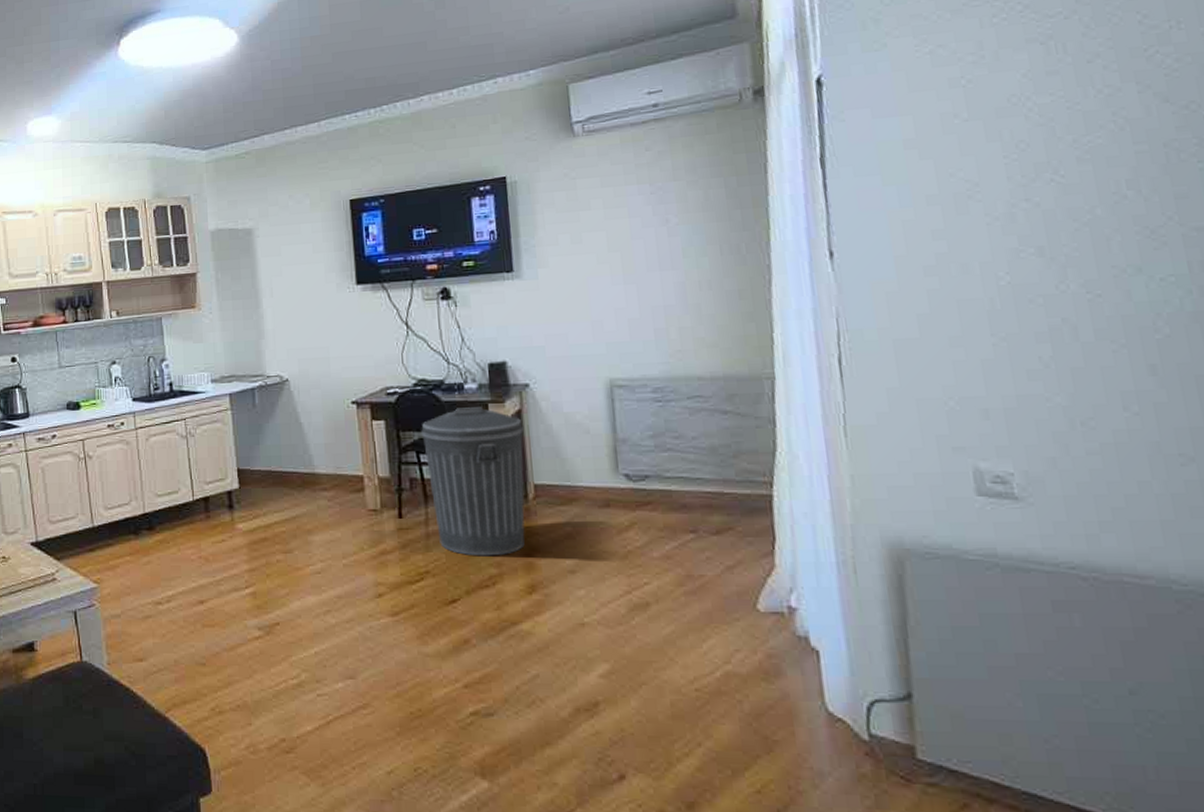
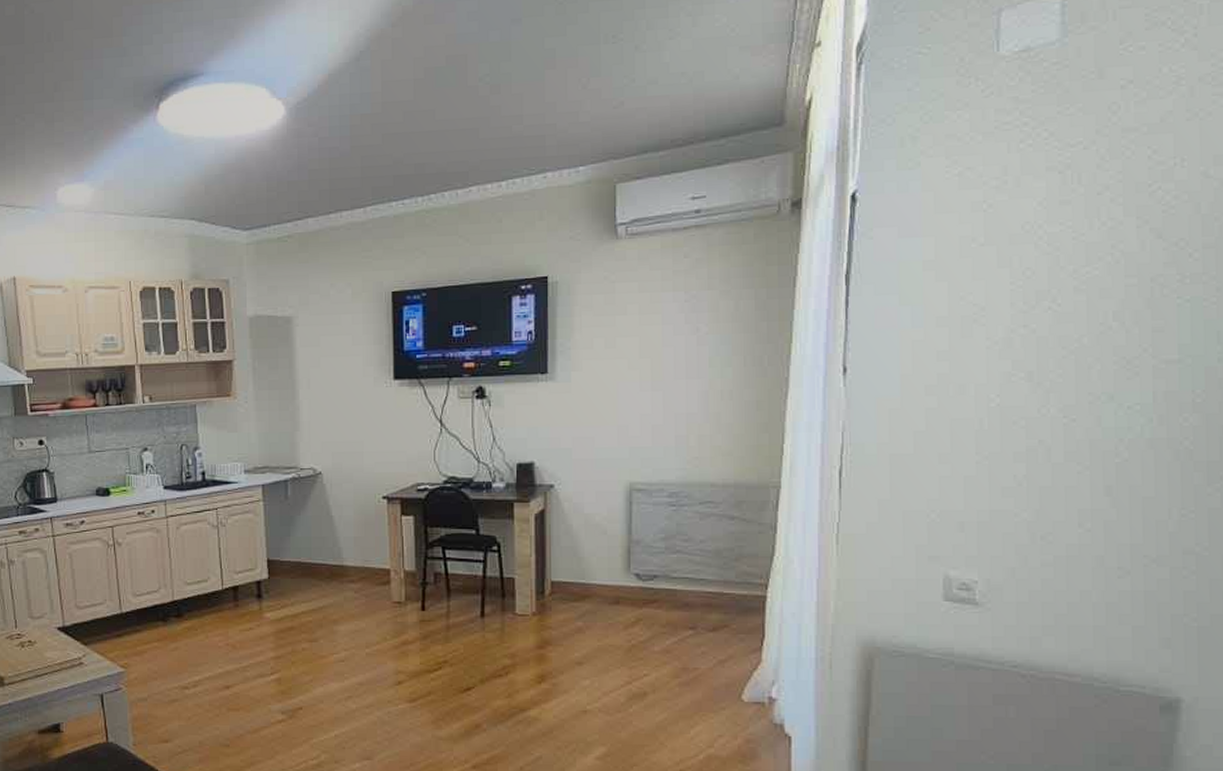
trash can: present [421,407,525,556] -> none [448,506,545,648]

